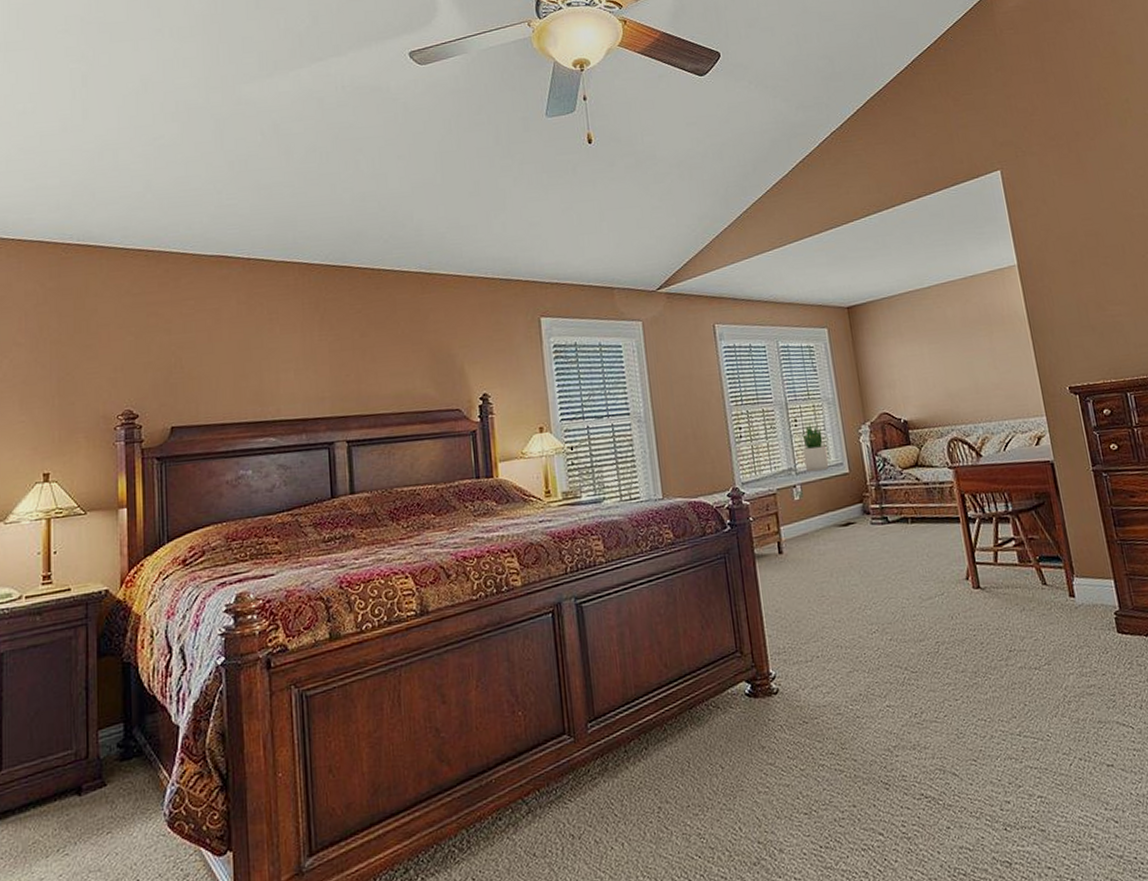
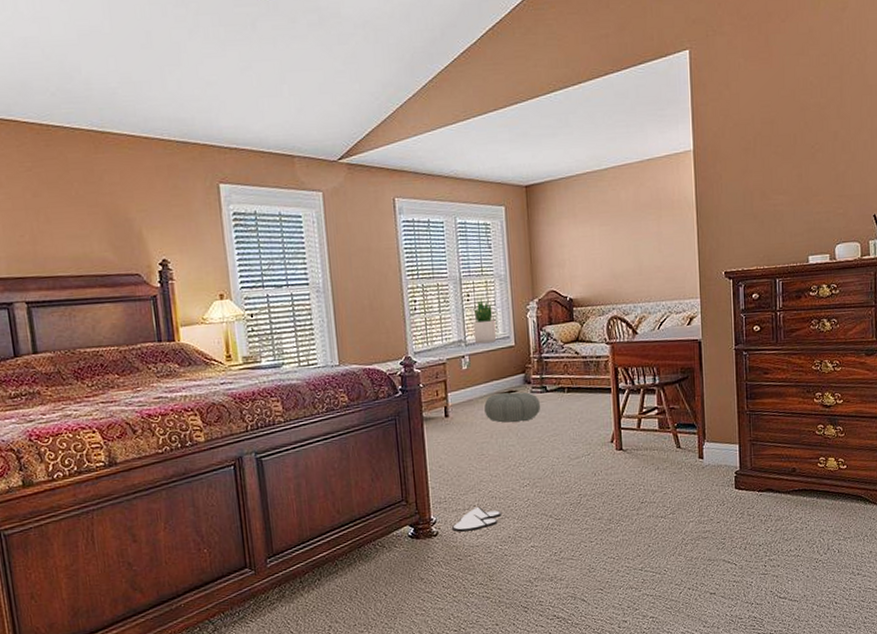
slippers: none [793,657,849,689] -> present [451,506,502,532]
pouf: none [821,524,884,559] -> present [484,392,541,423]

